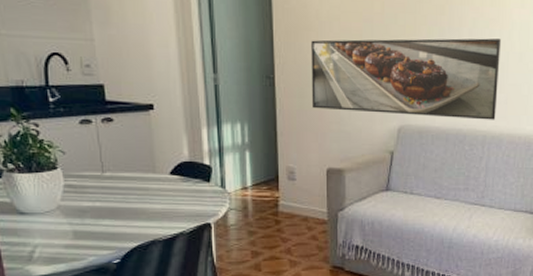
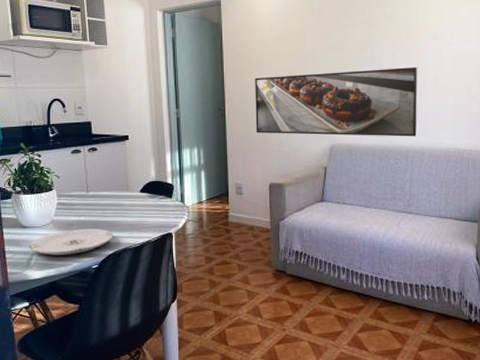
plate: none [30,217,138,248] -> present [29,229,114,256]

